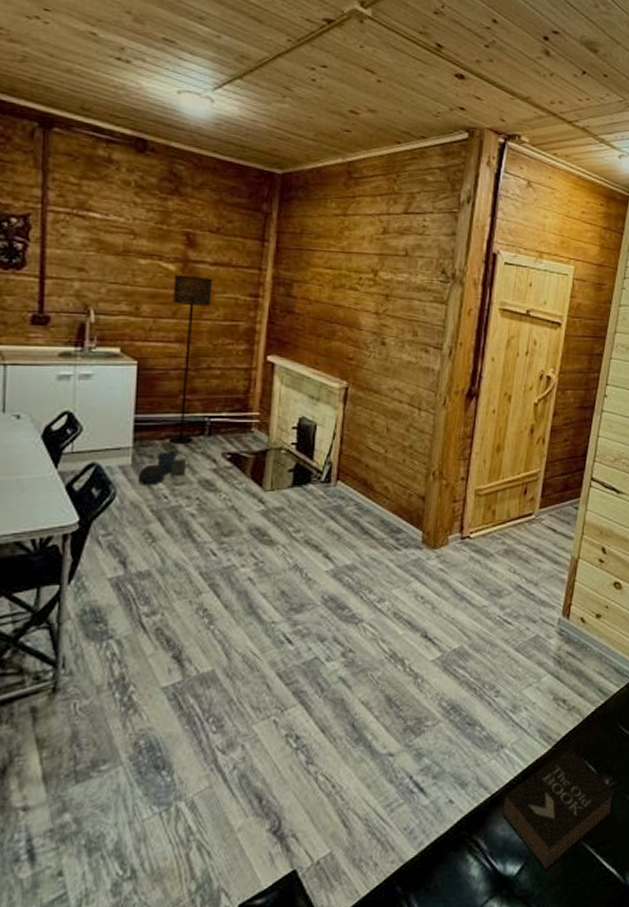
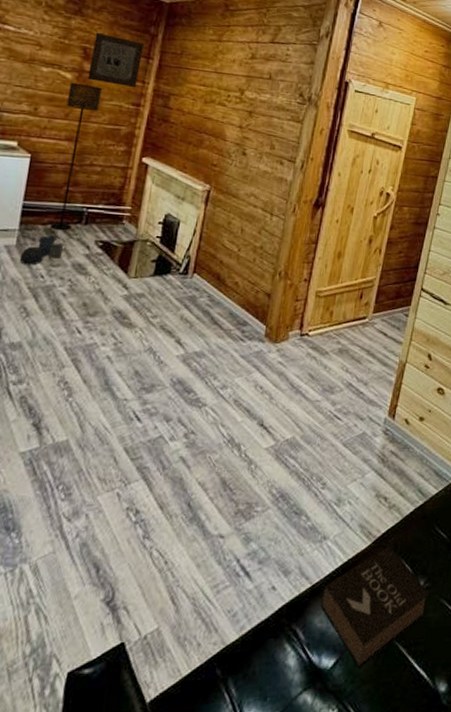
wall art: none [194,213,256,277] -> present [87,32,144,88]

